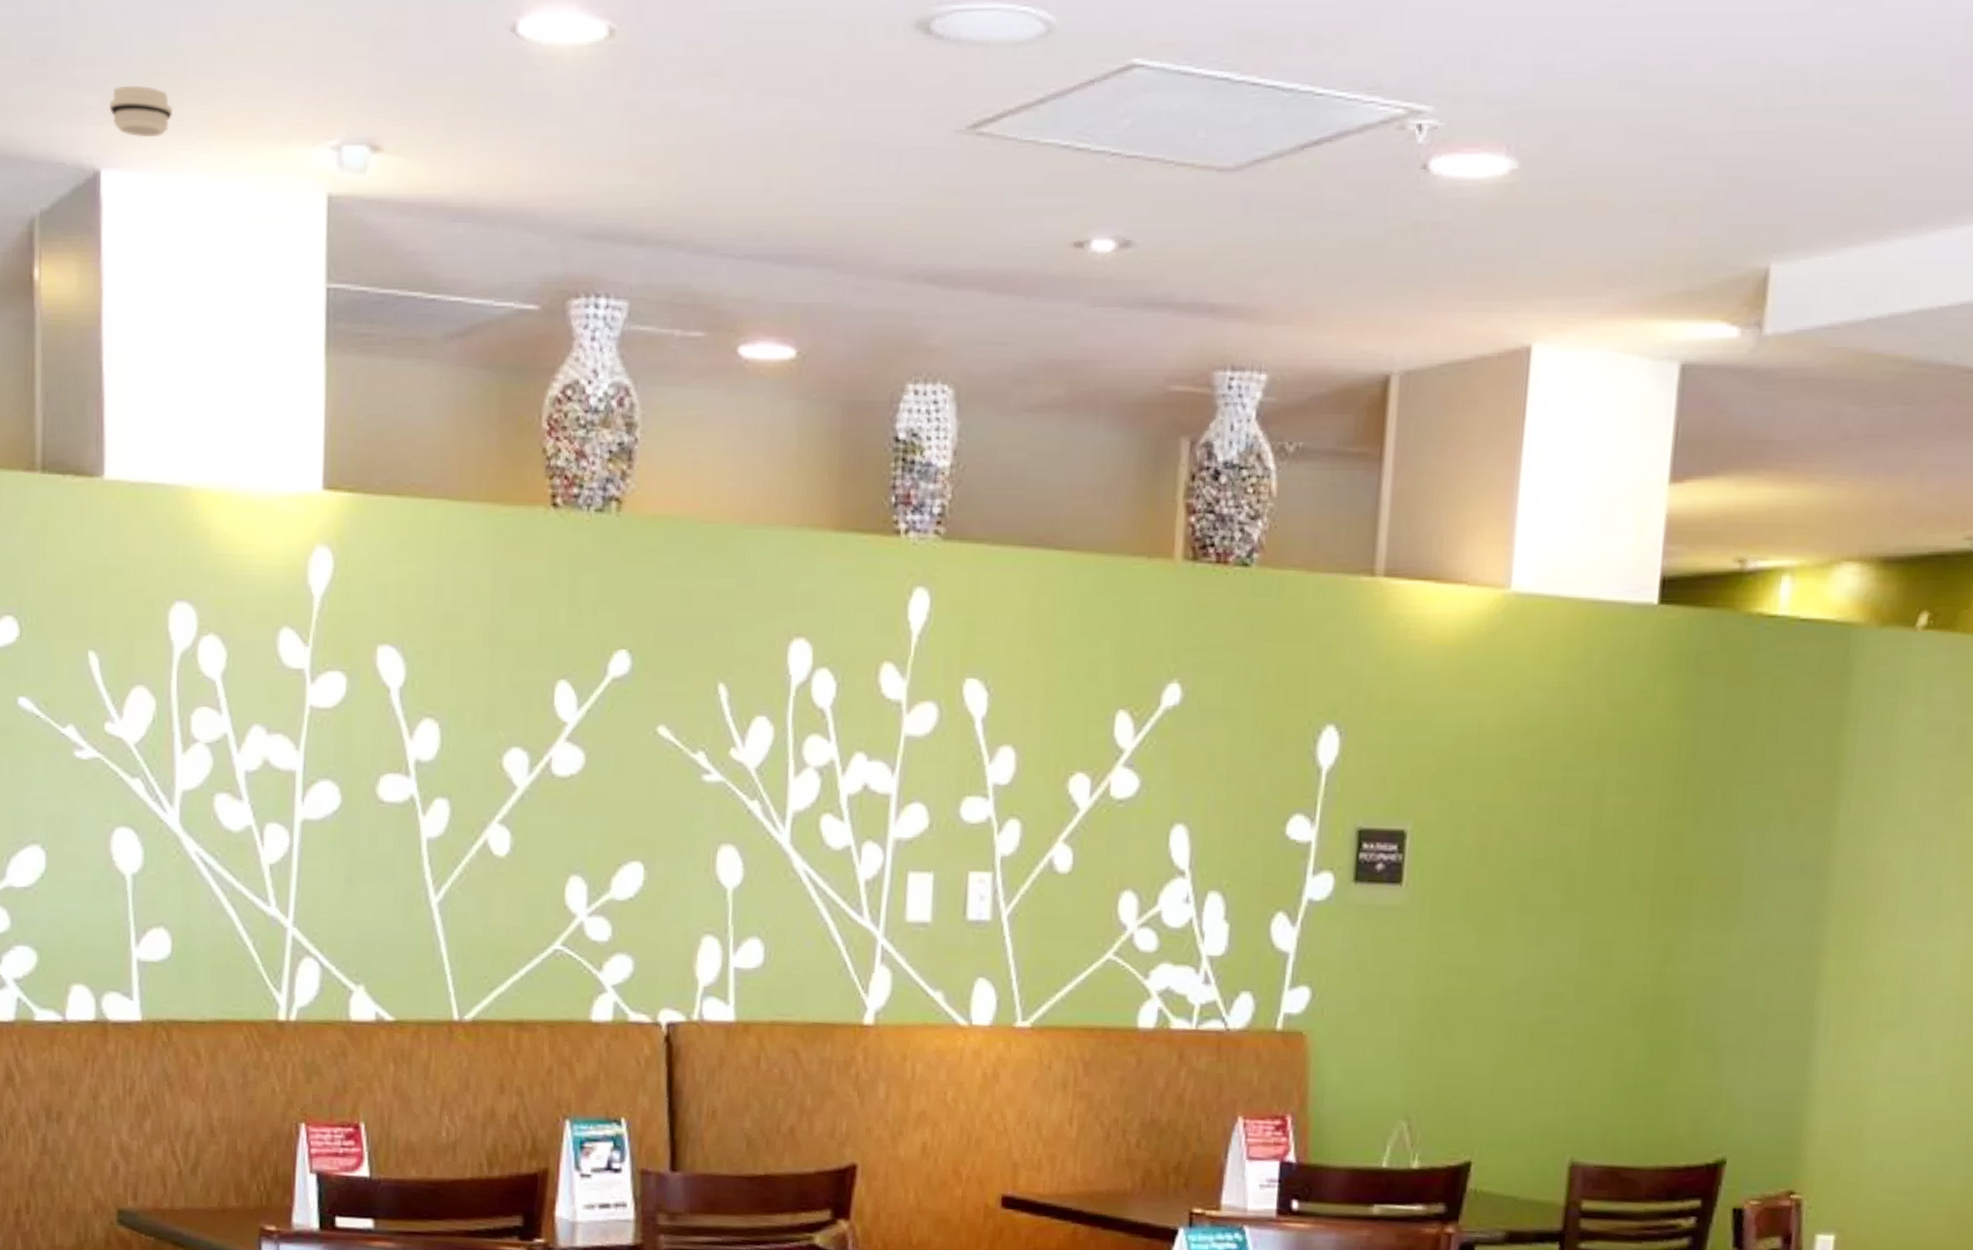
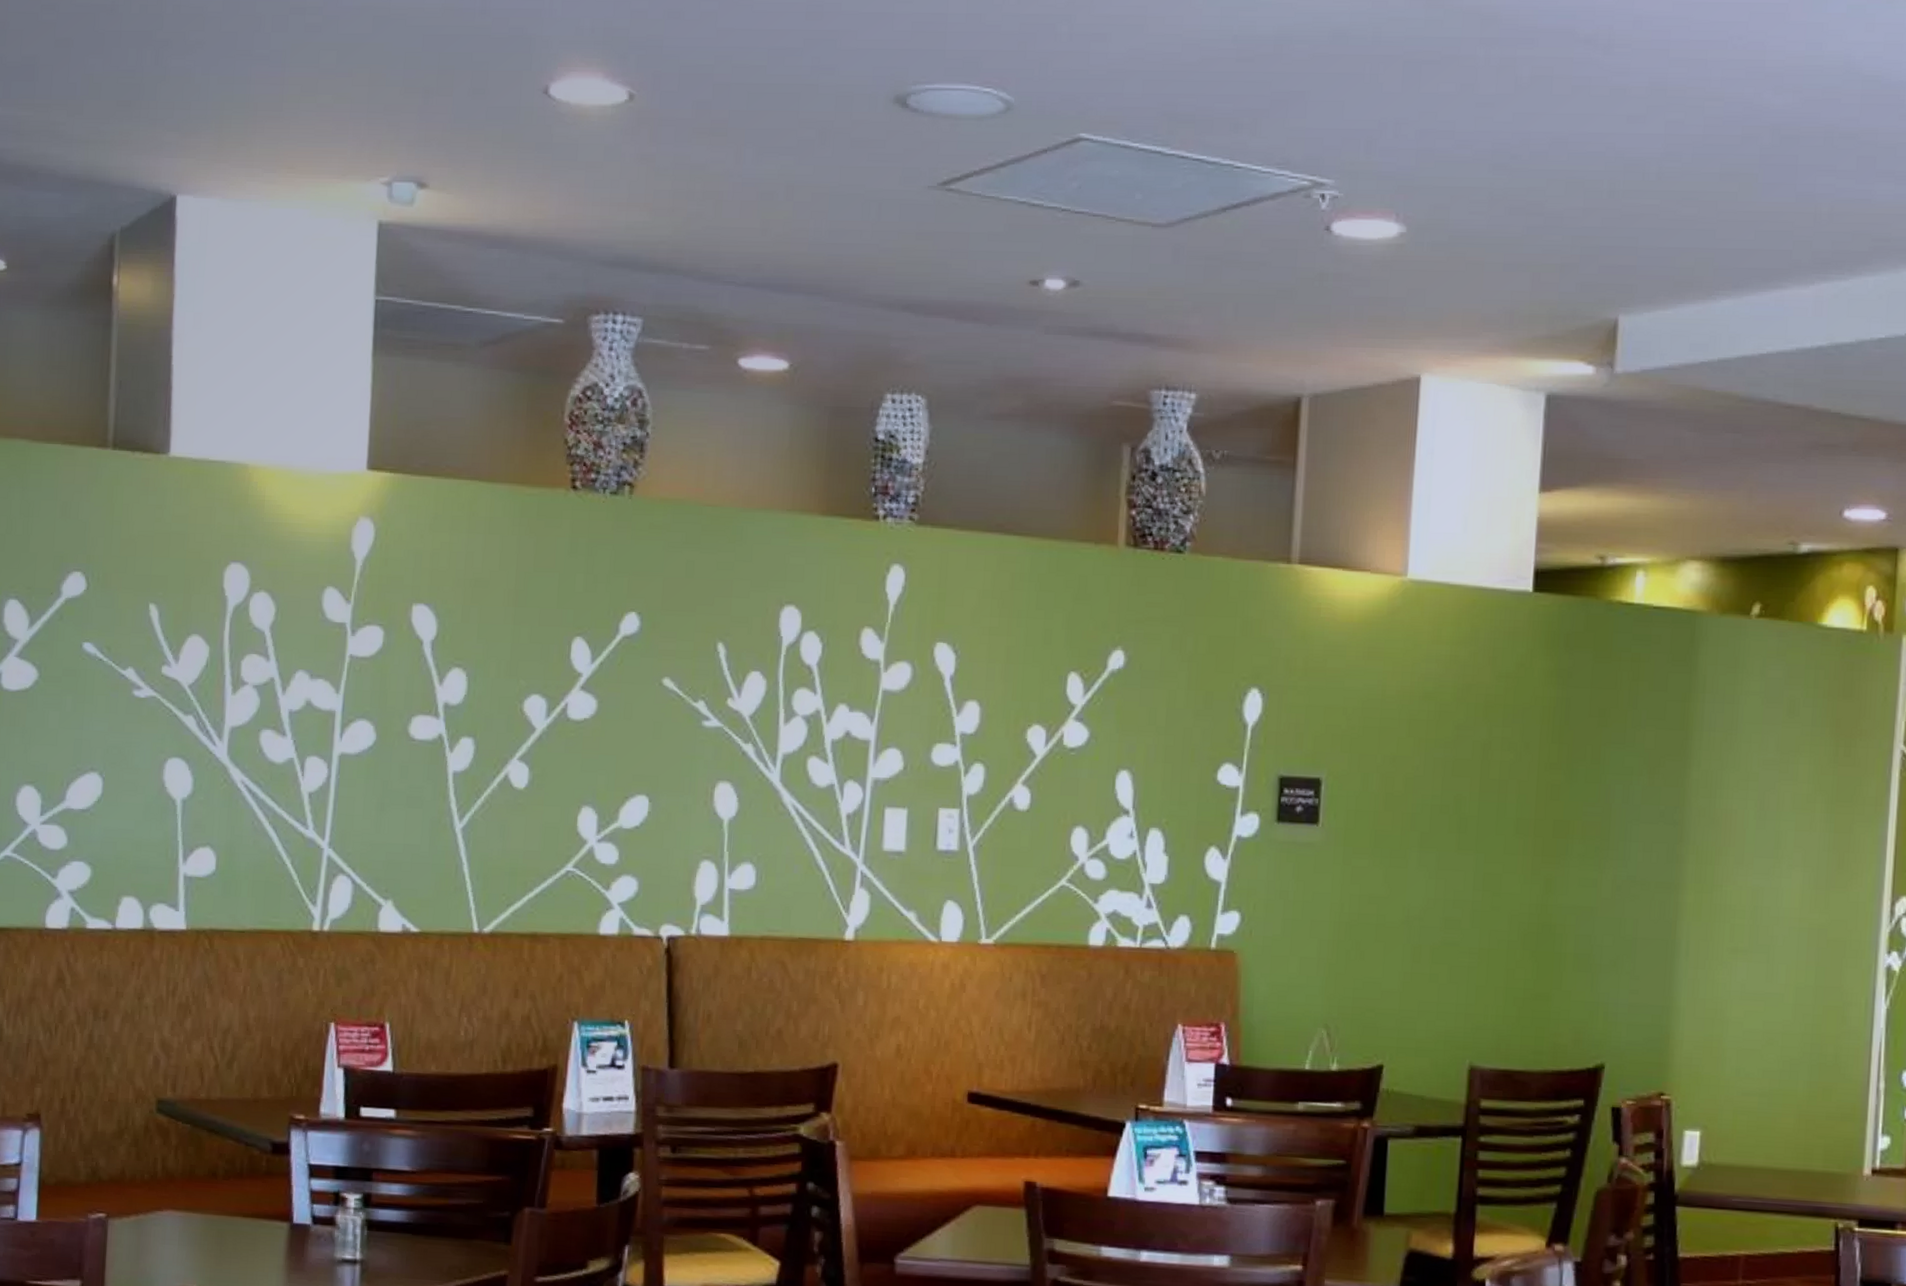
smoke detector: present [108,85,172,138] -> none [185,126,243,170]

